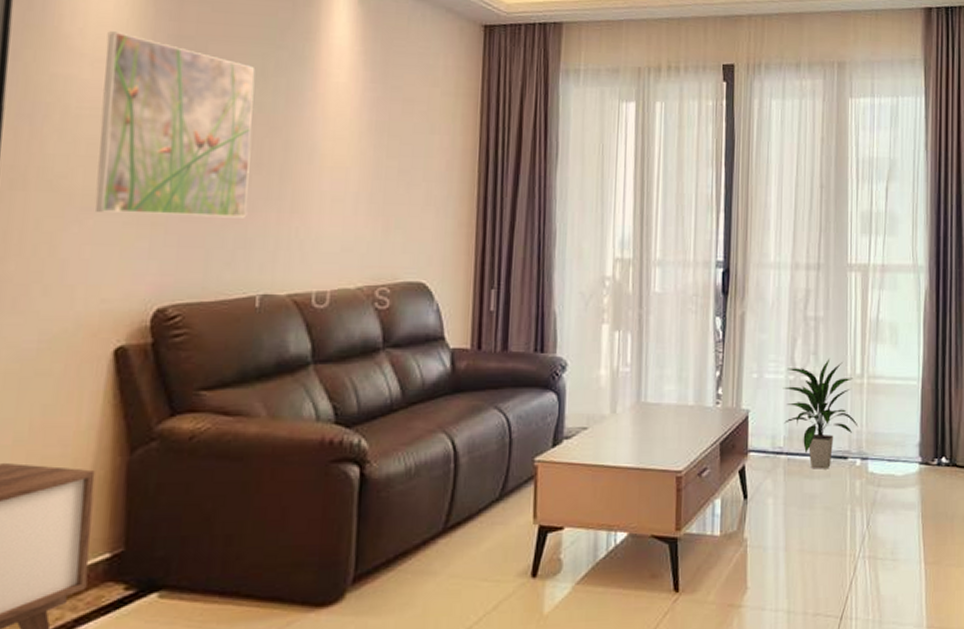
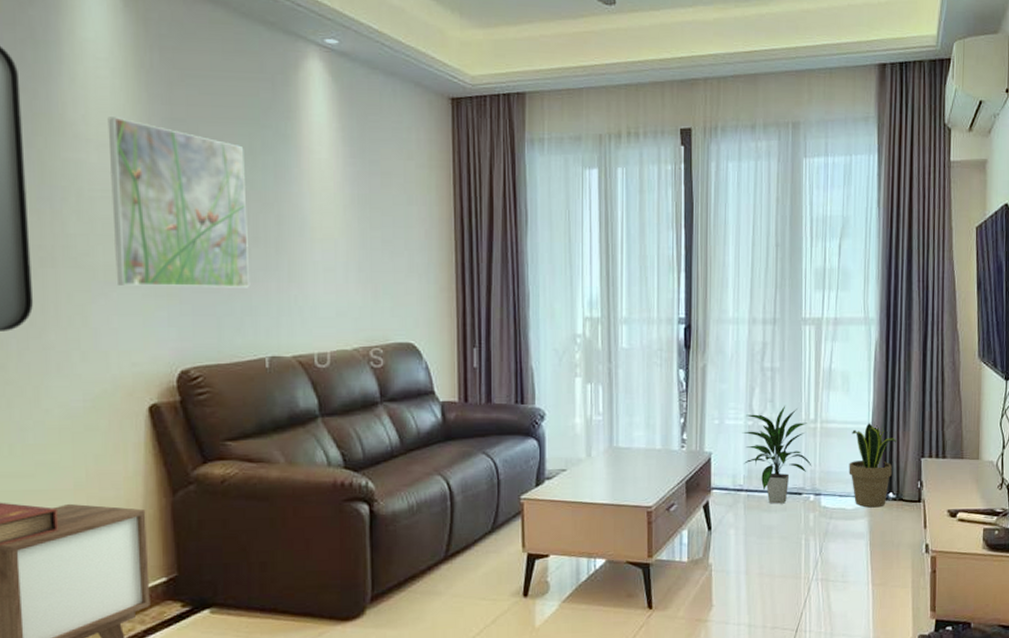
potted plant: none [898,379,948,474] -> present [849,423,896,508]

